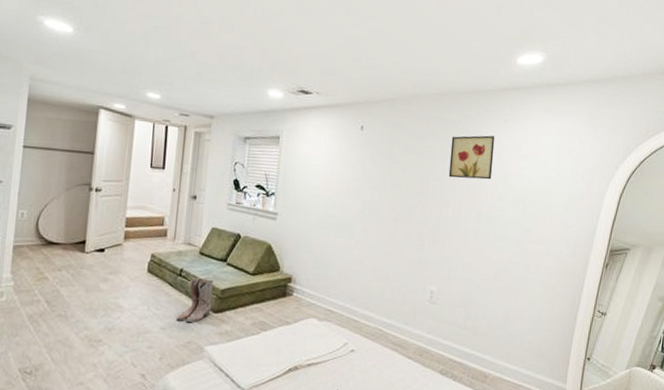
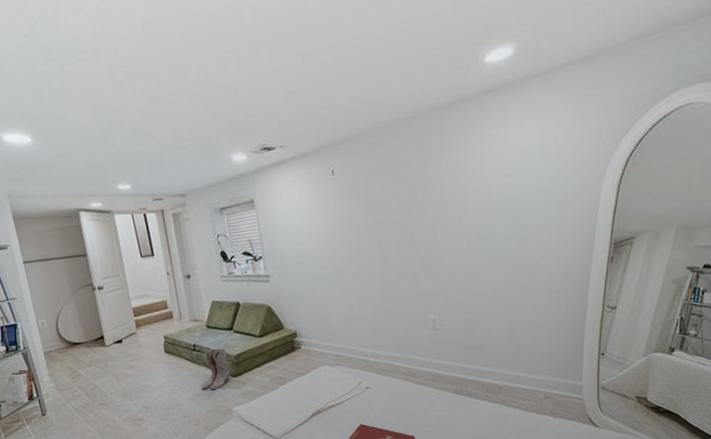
wall art: present [448,135,495,180] -> none [427,149,476,204]

